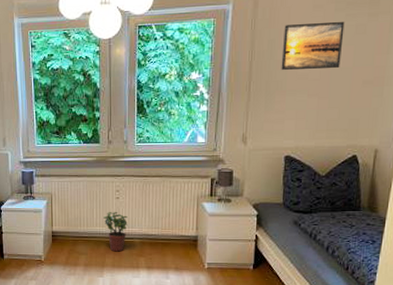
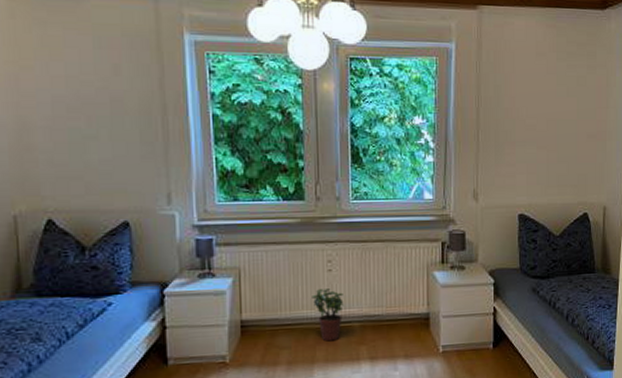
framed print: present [281,21,345,70] -> none [509,71,567,121]

